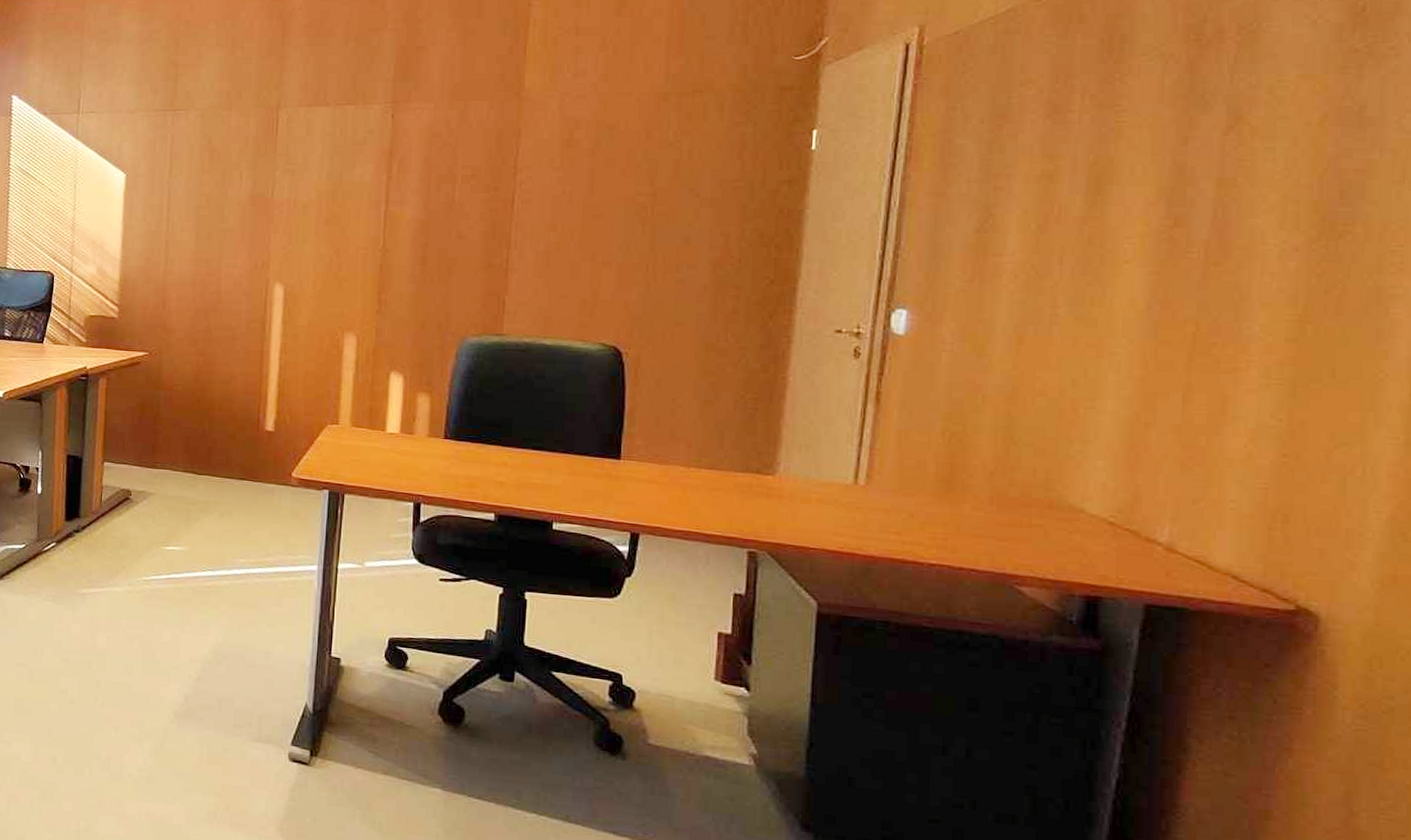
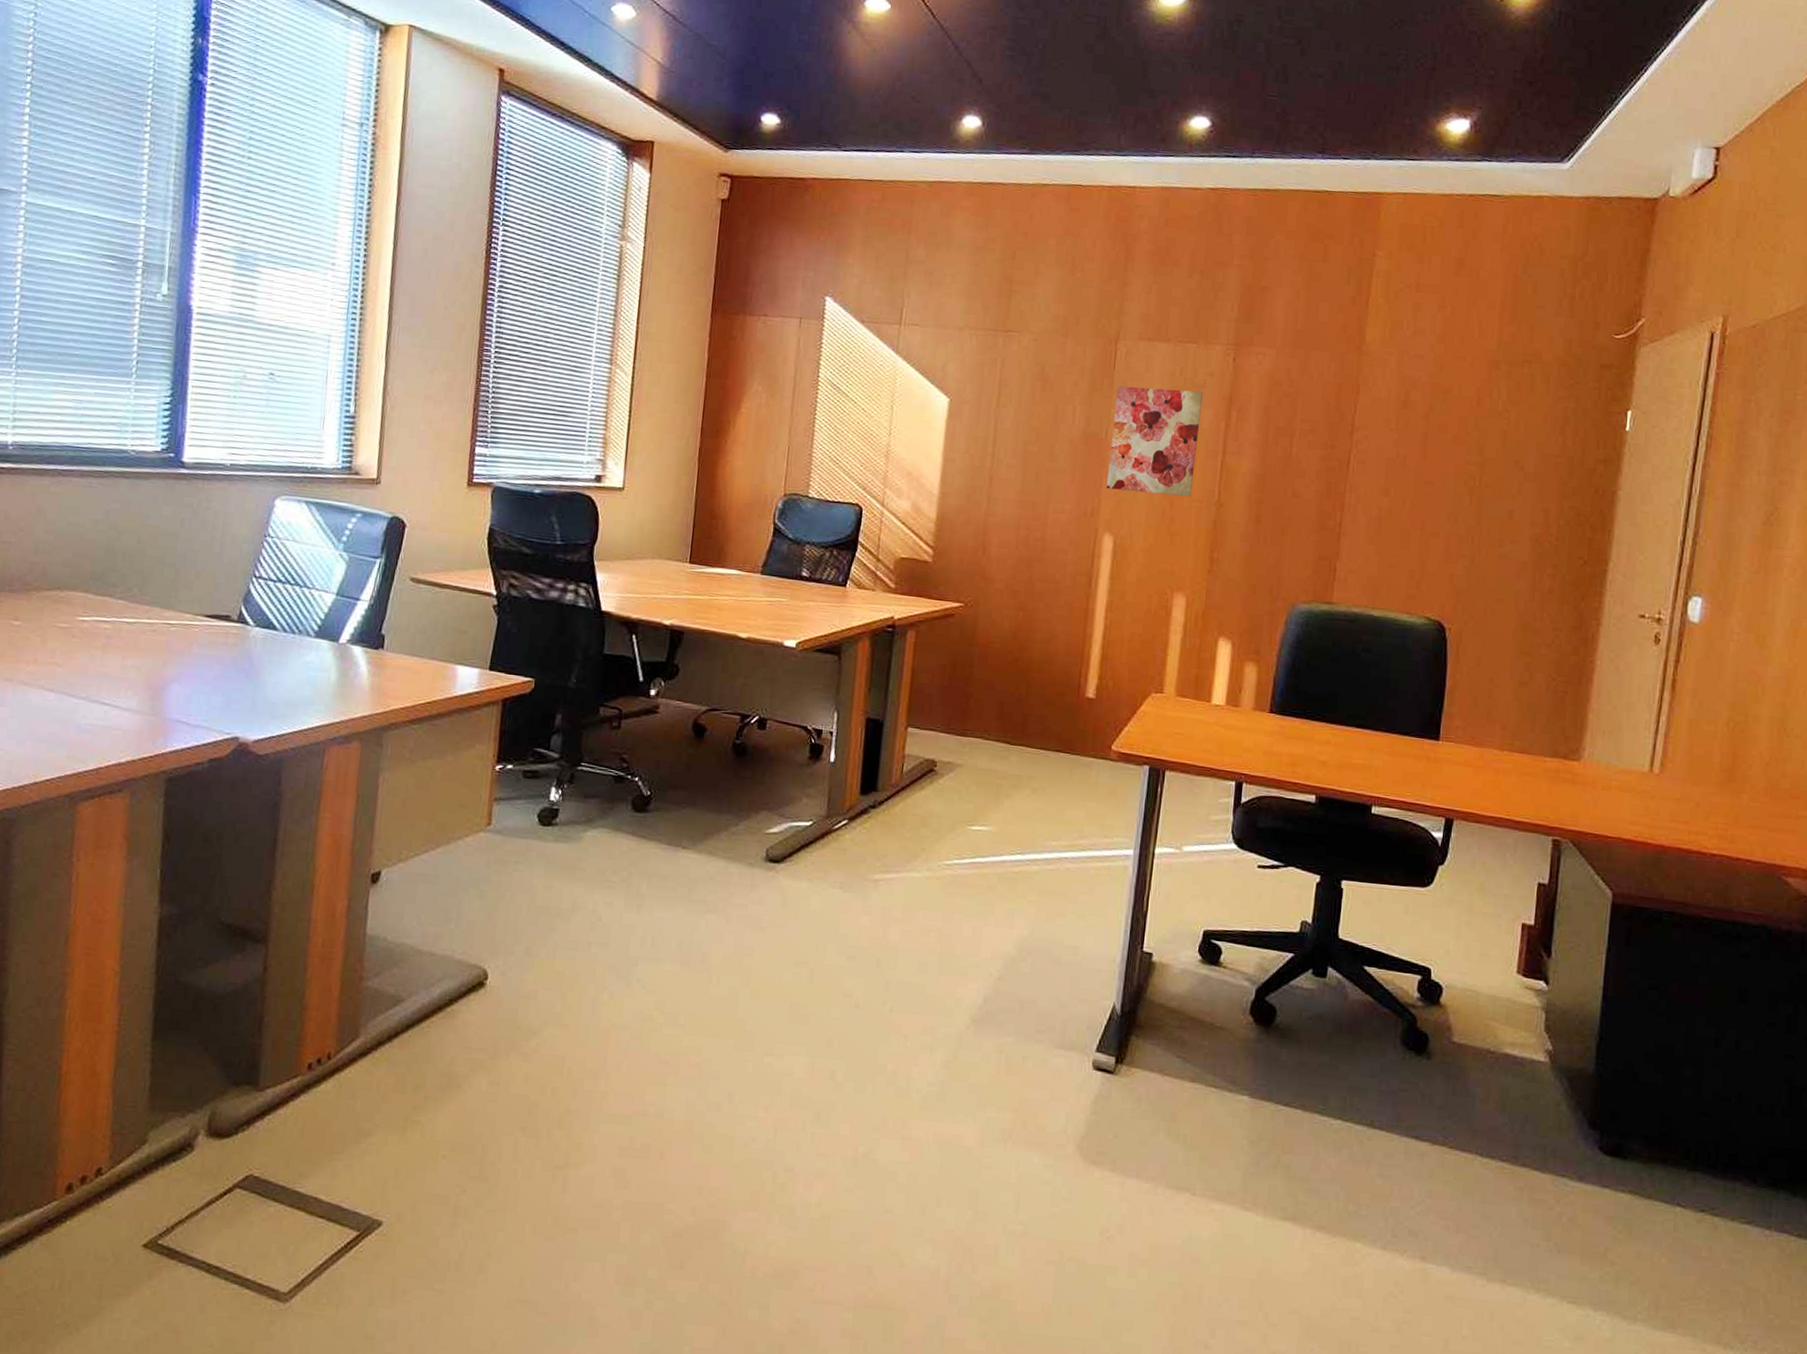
wall art: none [274,148,363,245] -> present [1106,386,1203,497]

